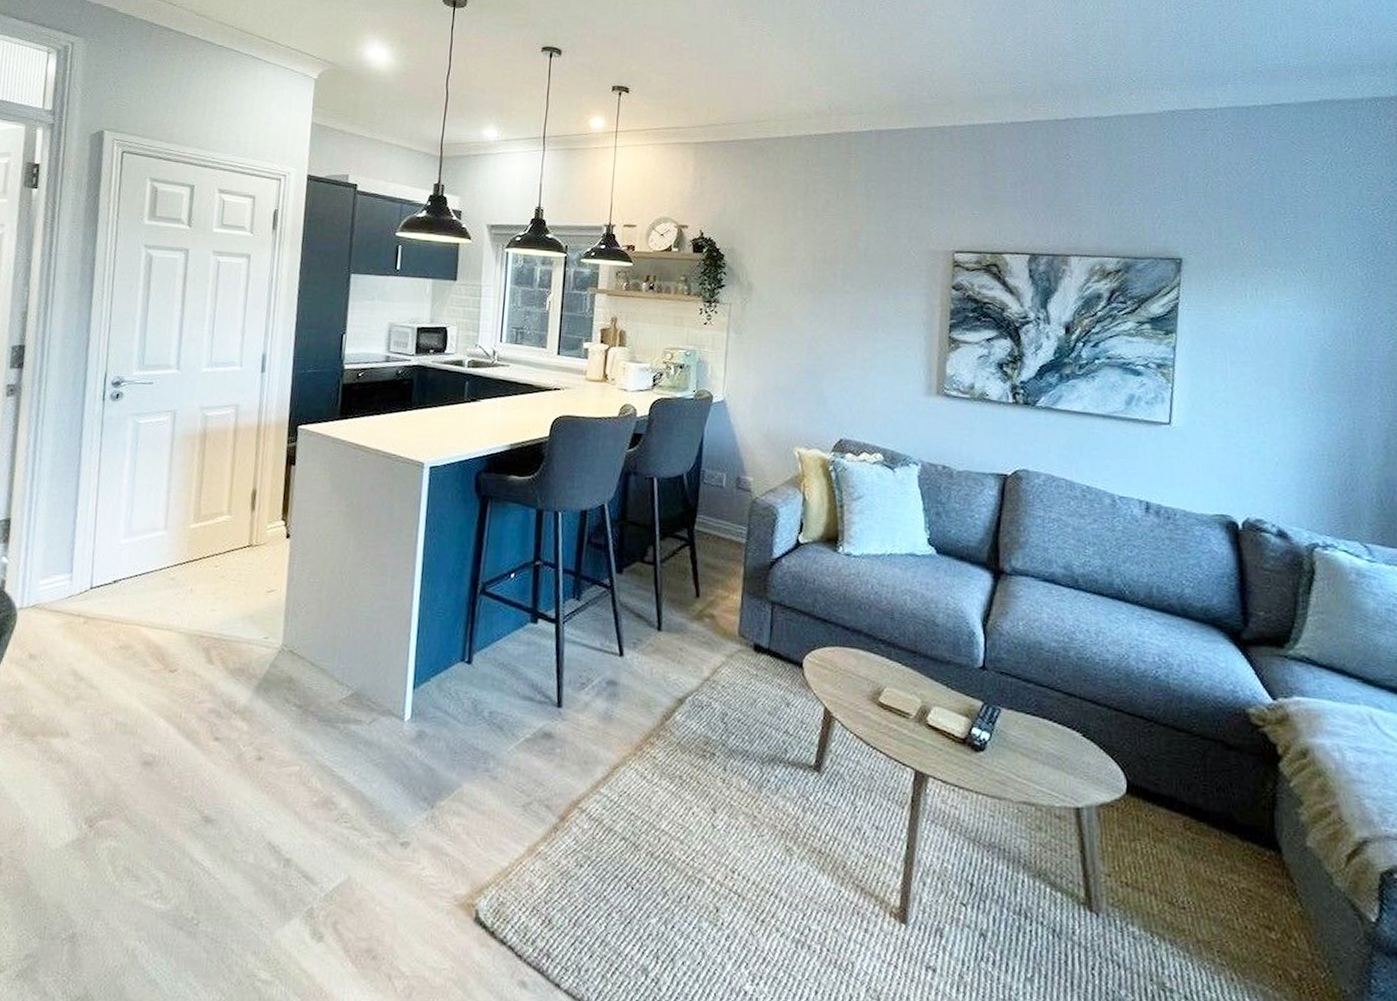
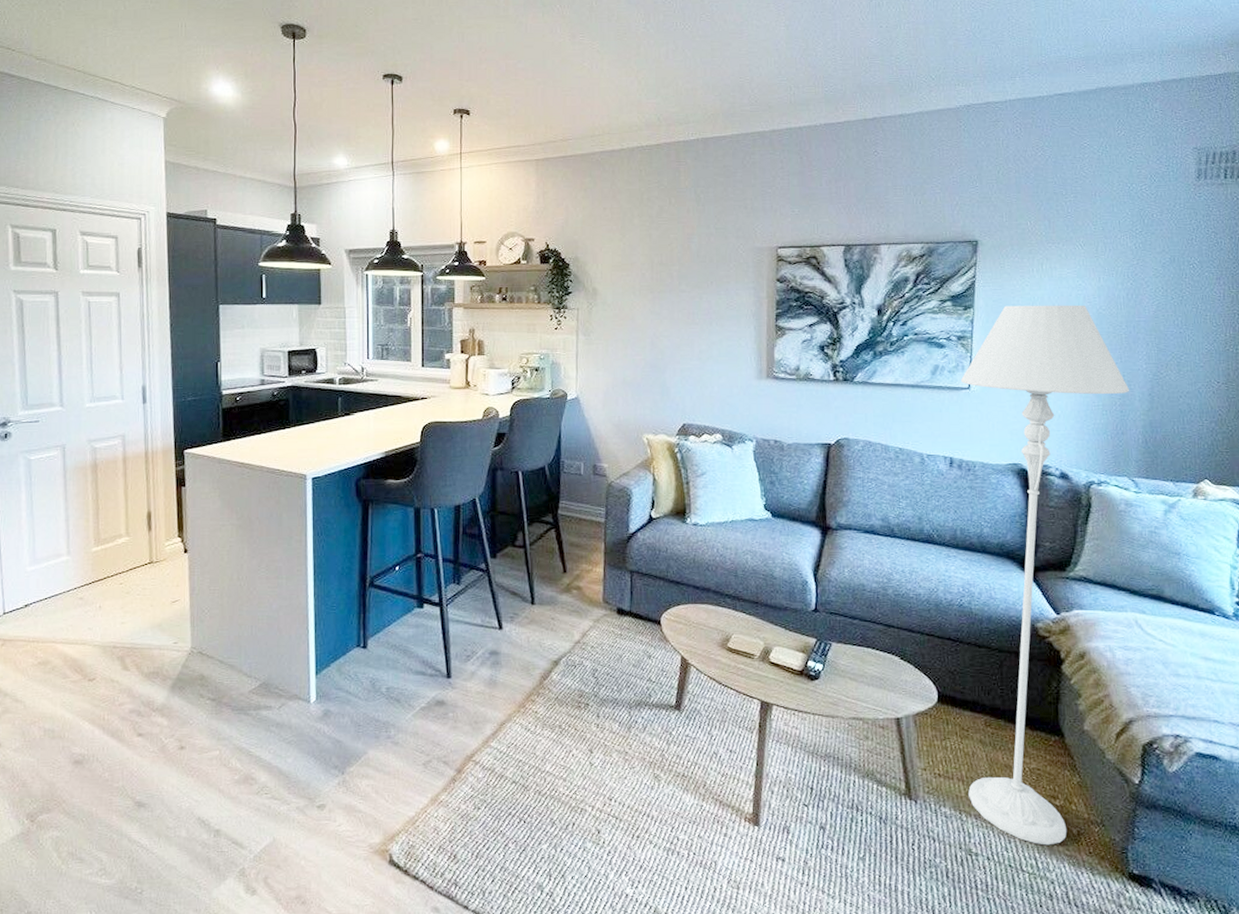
floor lamp: none [1159,333,1361,989] -> present [960,305,1130,845]

